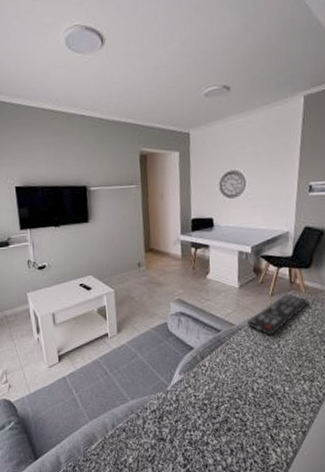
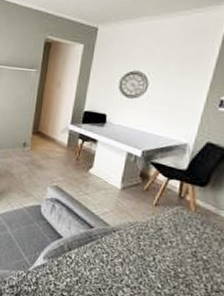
remote control: present [247,294,309,336] -> none [123,208,198,247]

